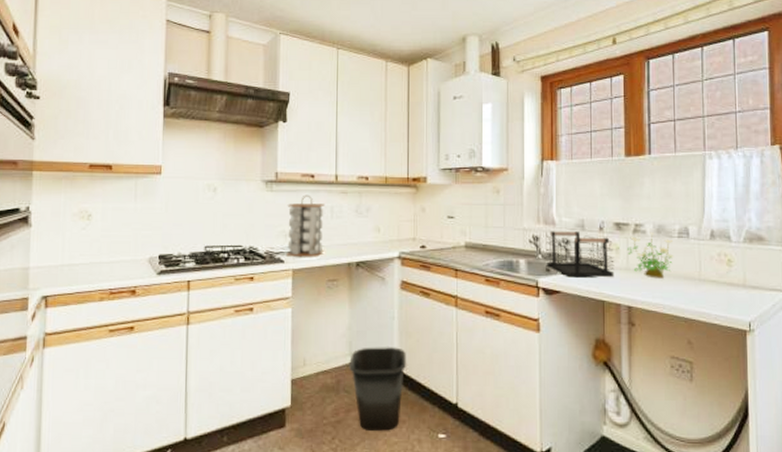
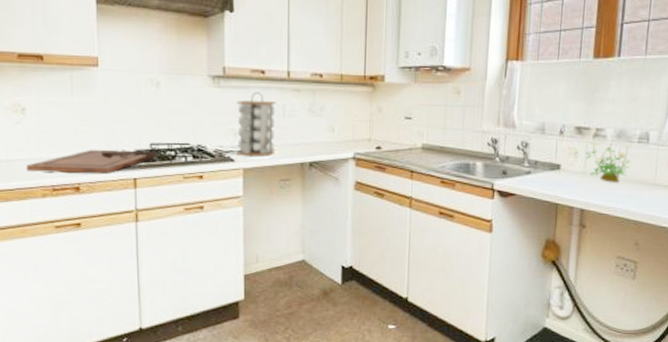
cutting board: none [86,252,211,277] -> present [25,149,157,175]
waste bin: present [349,346,407,431] -> none [302,244,360,322]
dish rack: present [546,231,615,278] -> none [503,134,572,182]

